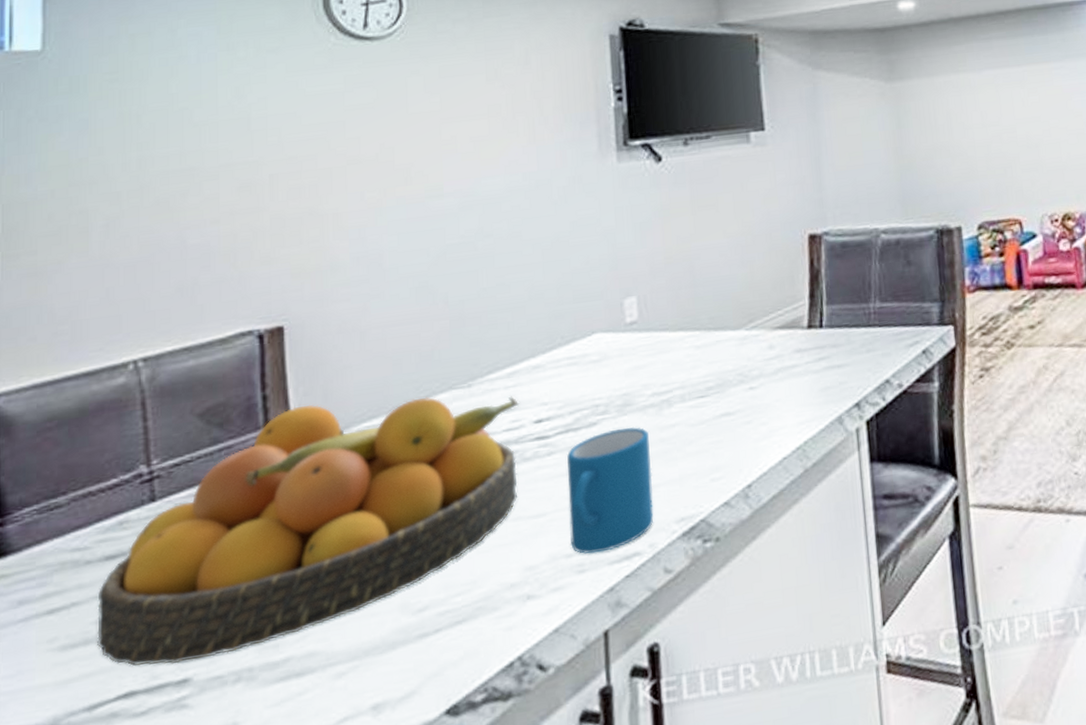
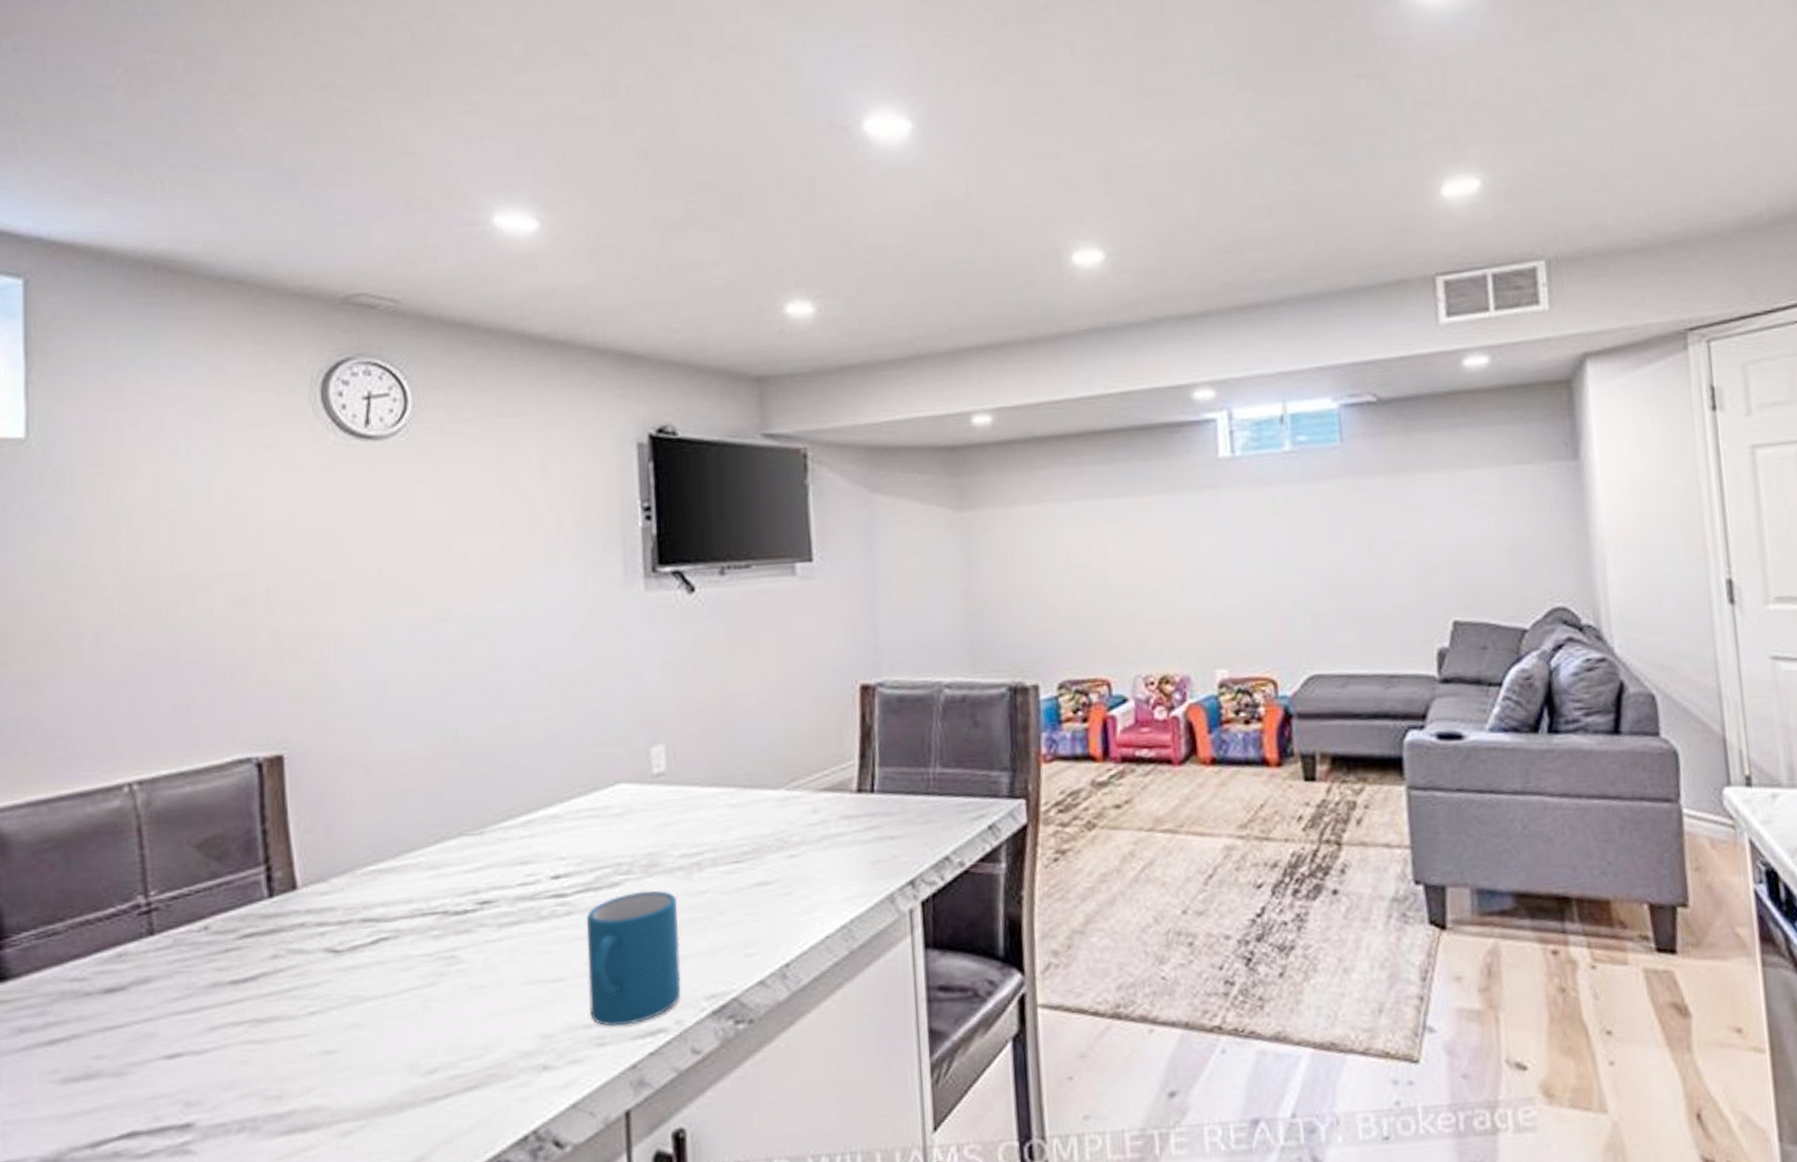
fruit bowl: present [96,396,520,666] -> none [97,842,536,1108]

